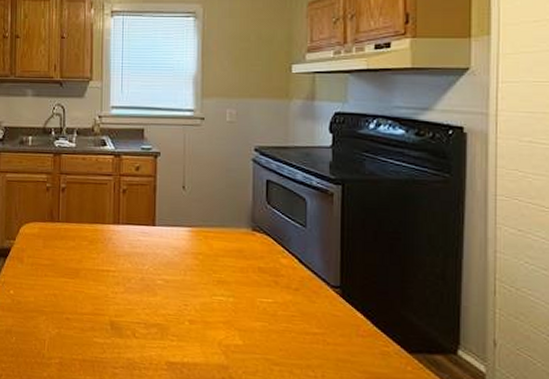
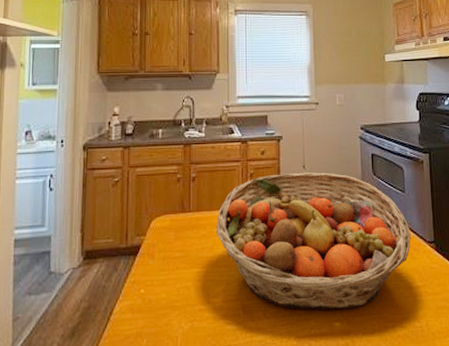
fruit basket: none [85,193,310,344] -> present [216,172,411,310]

